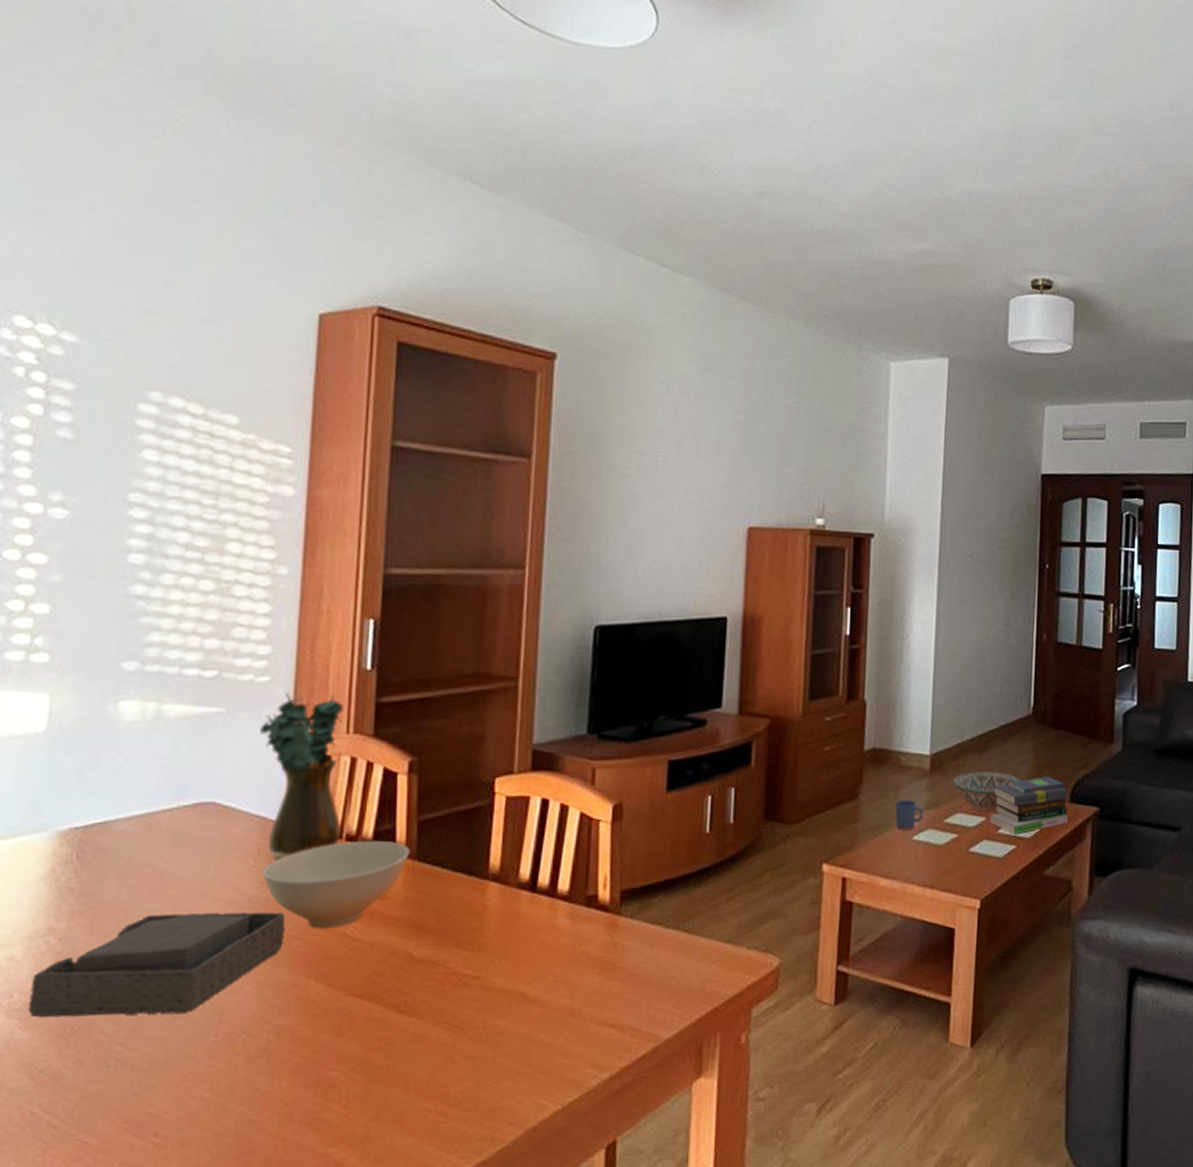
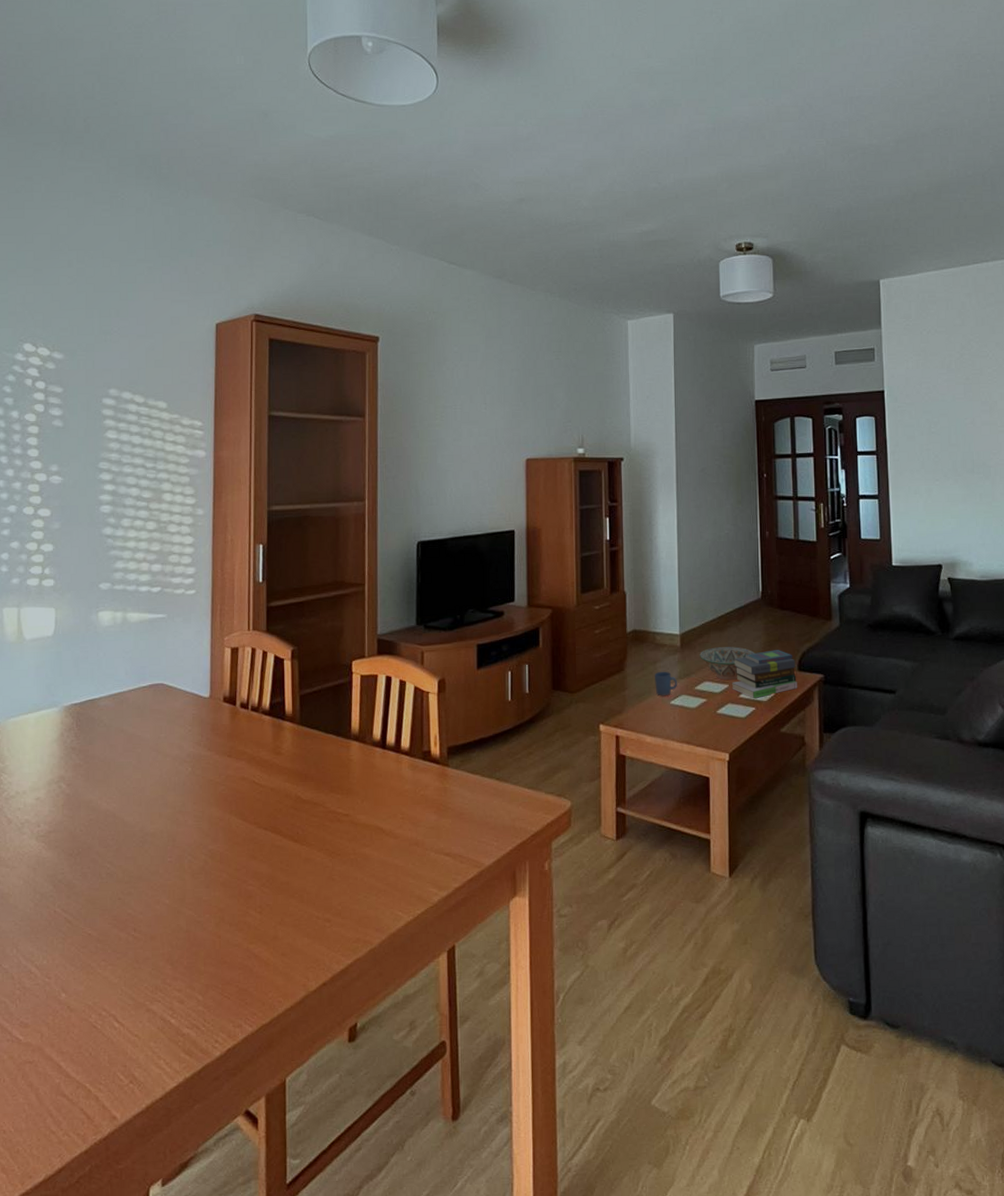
napkin holder: present [28,912,286,1018] -> none [50,764,213,842]
vase: present [260,692,343,861] -> none [190,601,248,727]
bowl: present [262,840,410,928] -> none [196,710,296,777]

